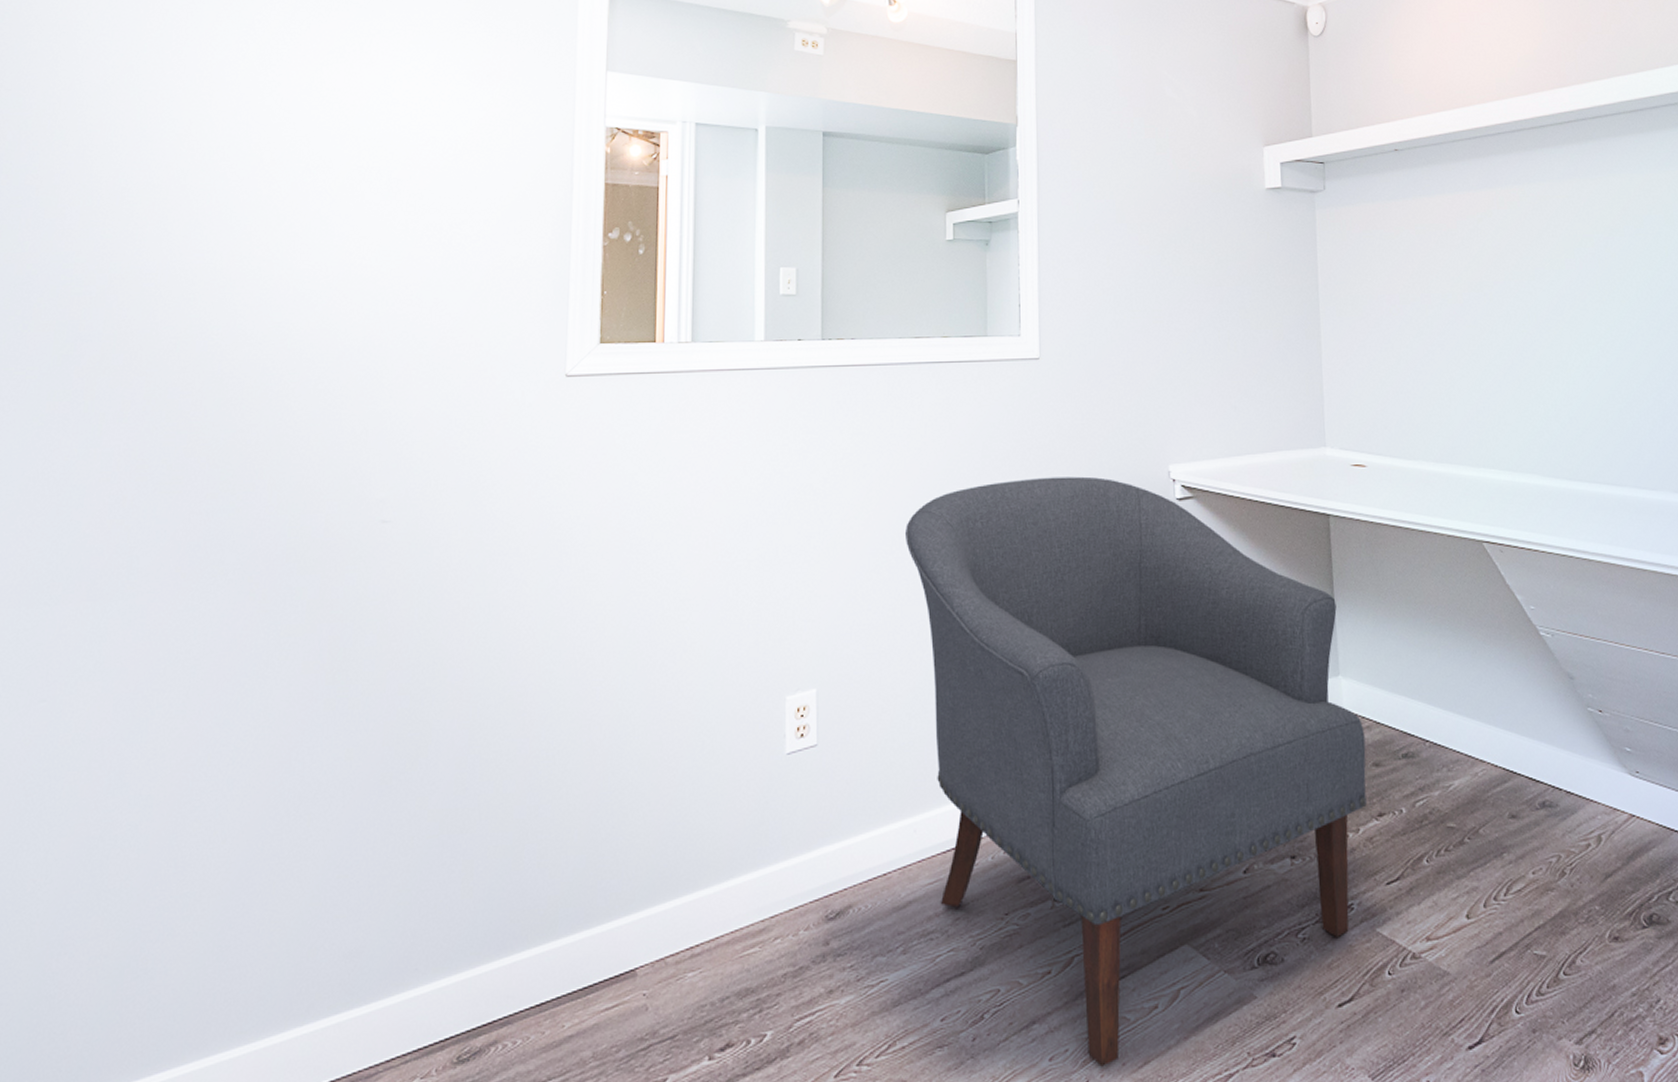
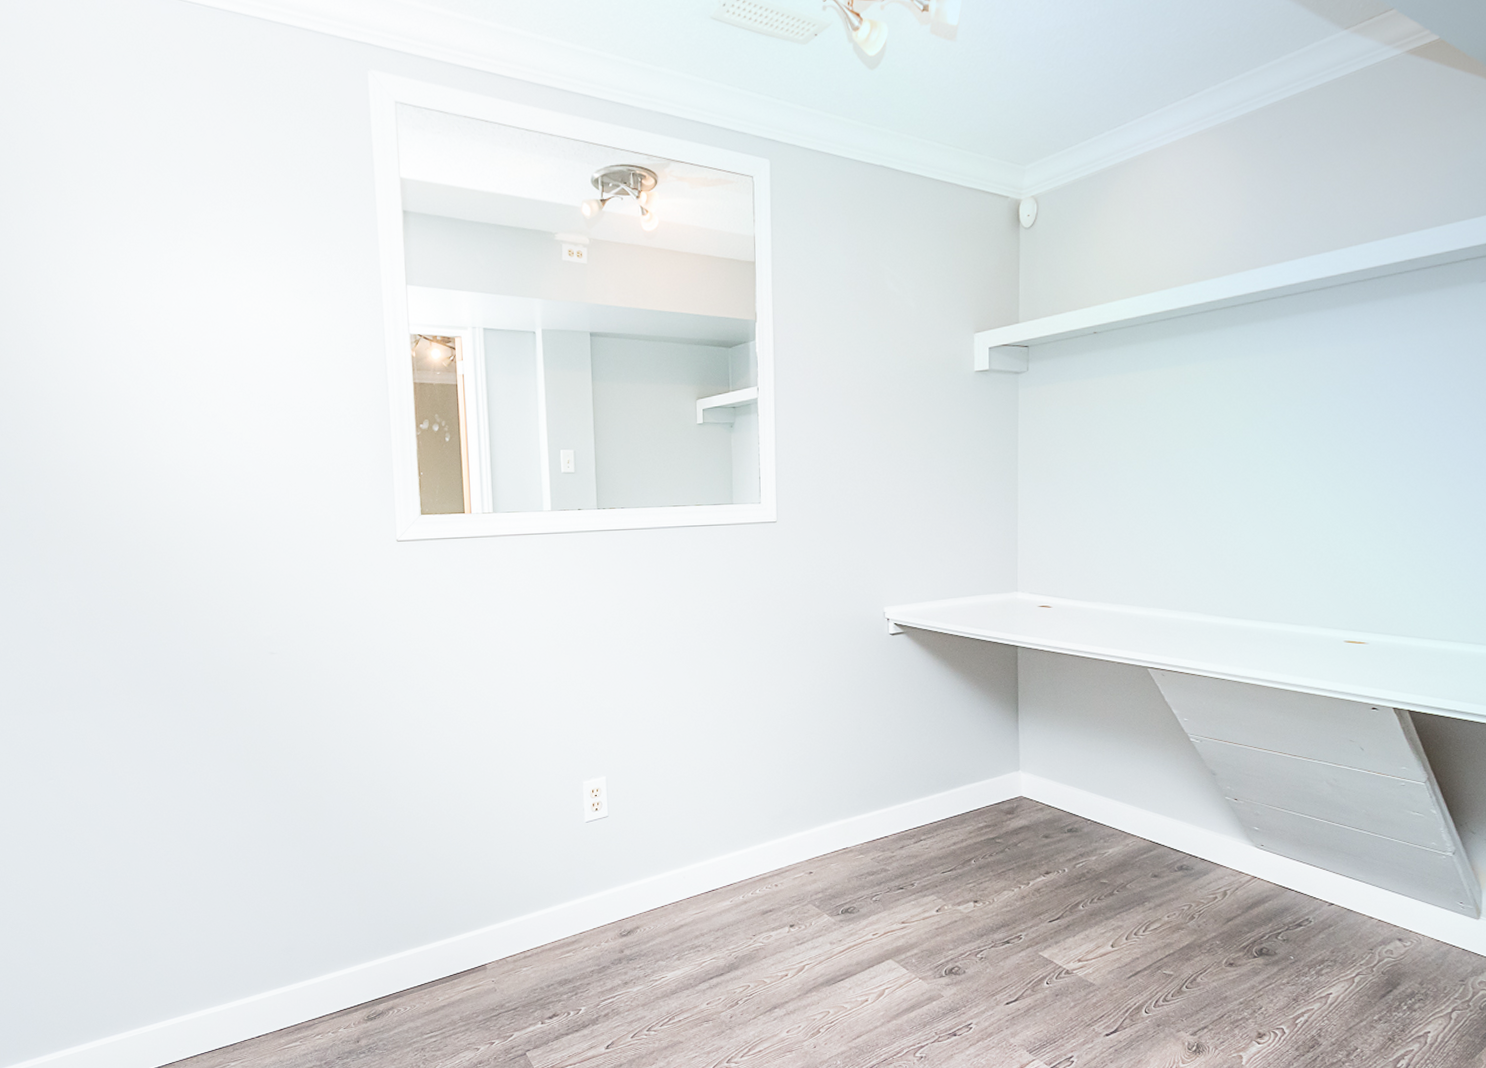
chair: present [906,476,1367,1067] -> none [670,617,1038,1038]

